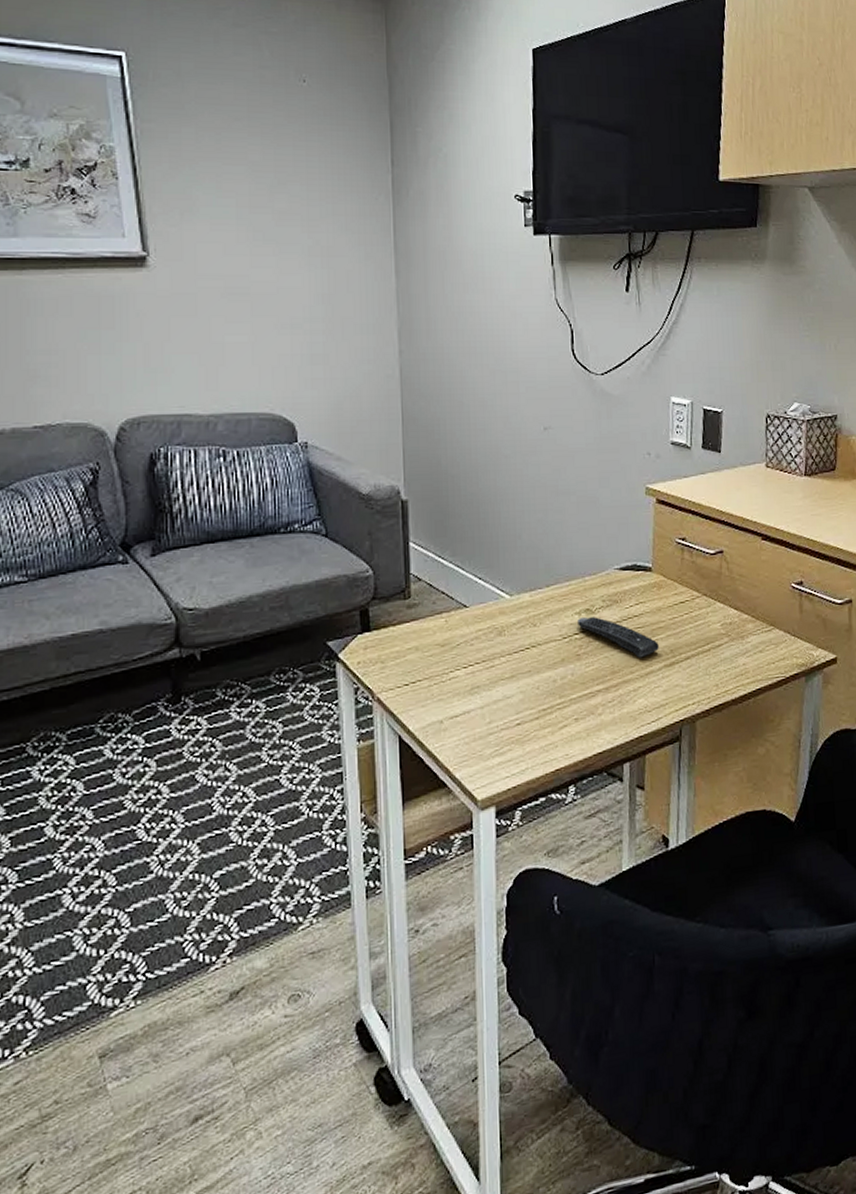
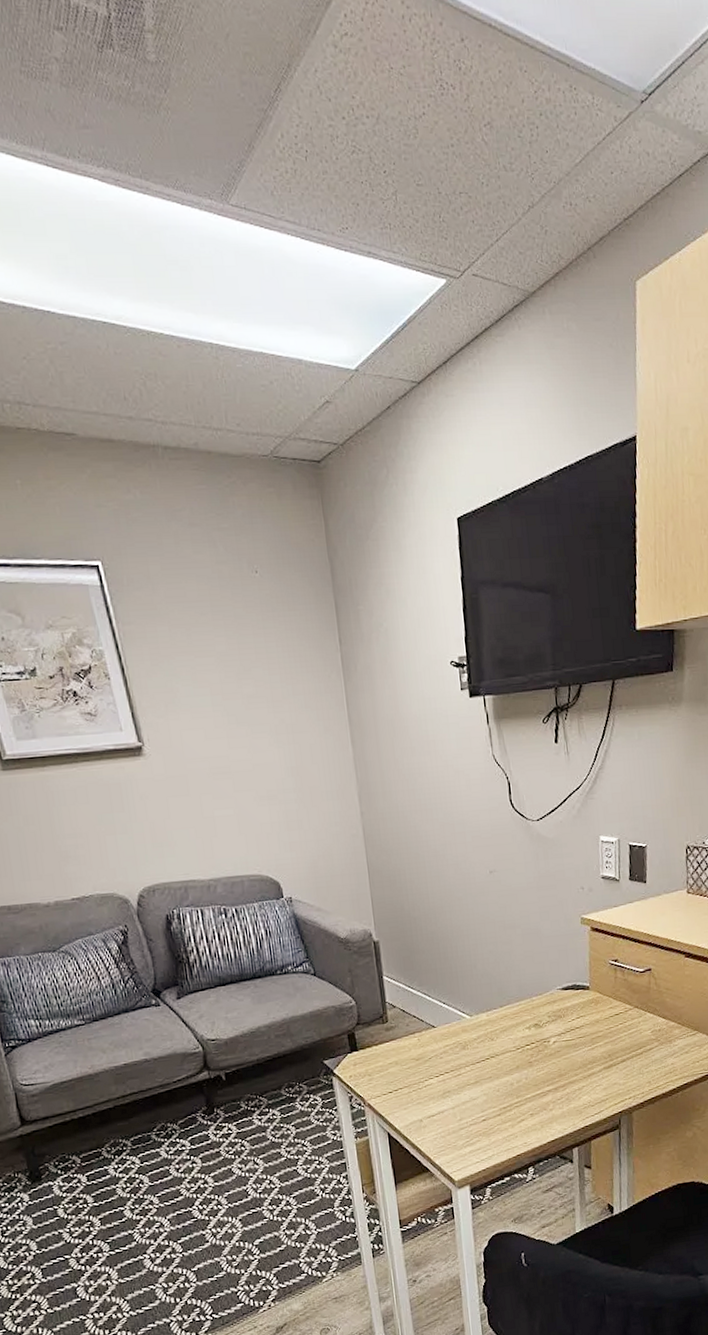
remote control: present [577,617,659,658] -> none [528,1030,599,1063]

